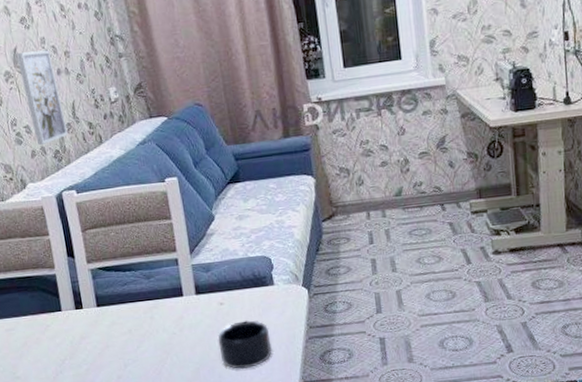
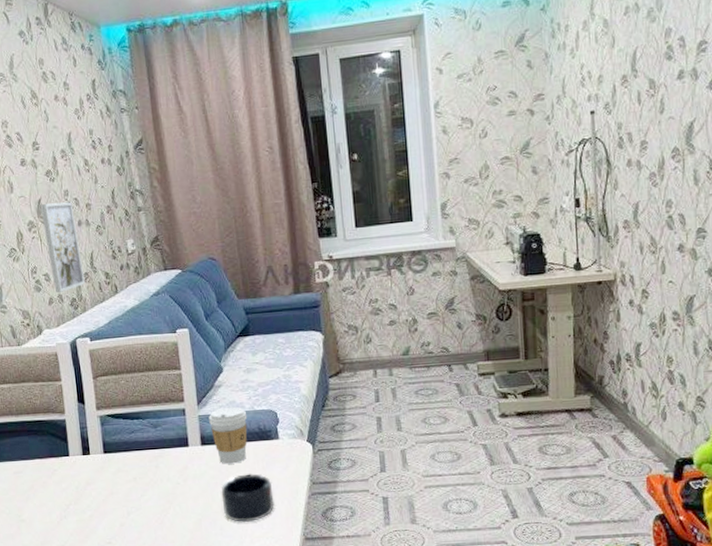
coffee cup: none [202,254,243,312] -> present [209,406,248,464]

